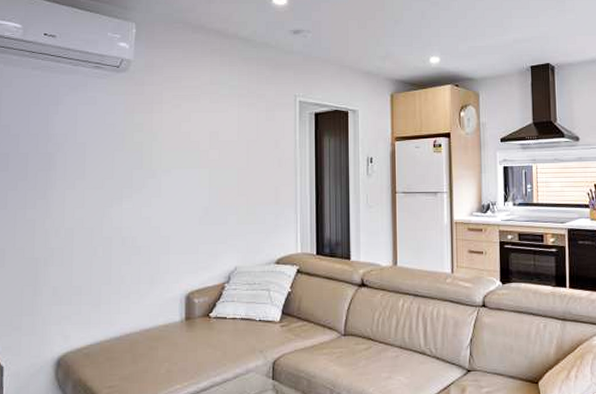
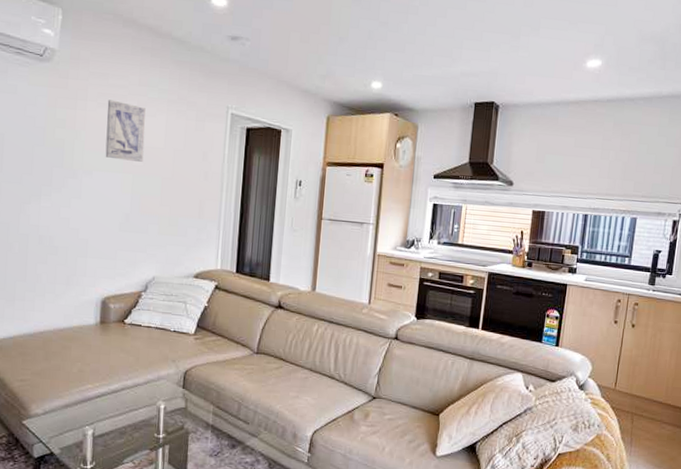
wall art: none [181,100,219,156] -> present [105,99,146,162]

